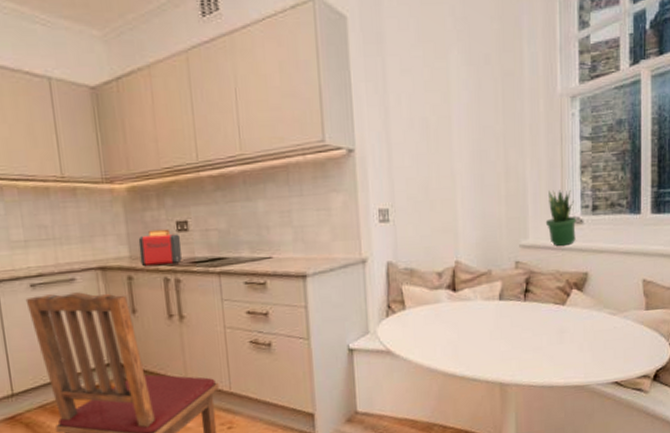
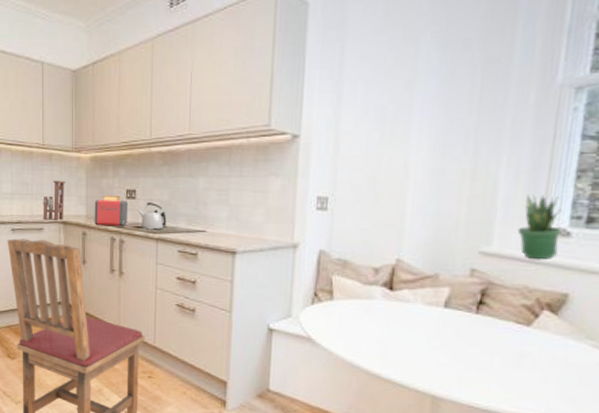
paper towel holder: none [70,218,102,269] -> present [43,180,66,222]
kettle: none [192,232,228,264] -> present [138,201,167,230]

